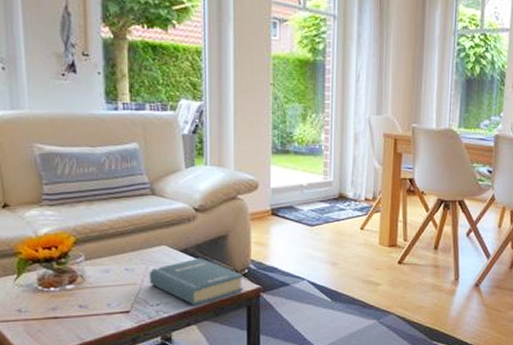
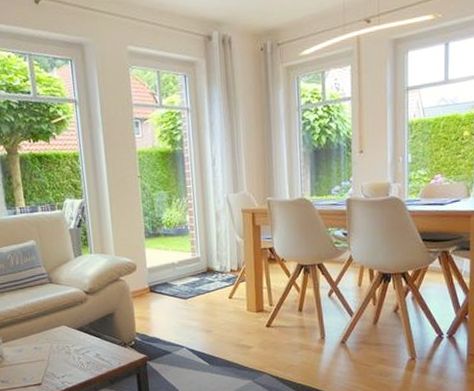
hardback book: present [148,258,243,306] -> none [53,334,132,376]

